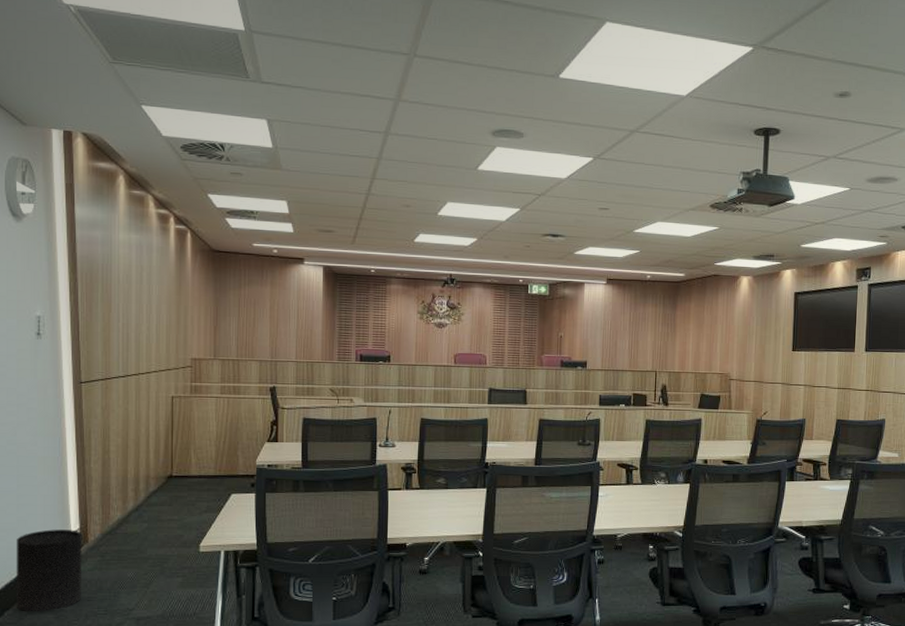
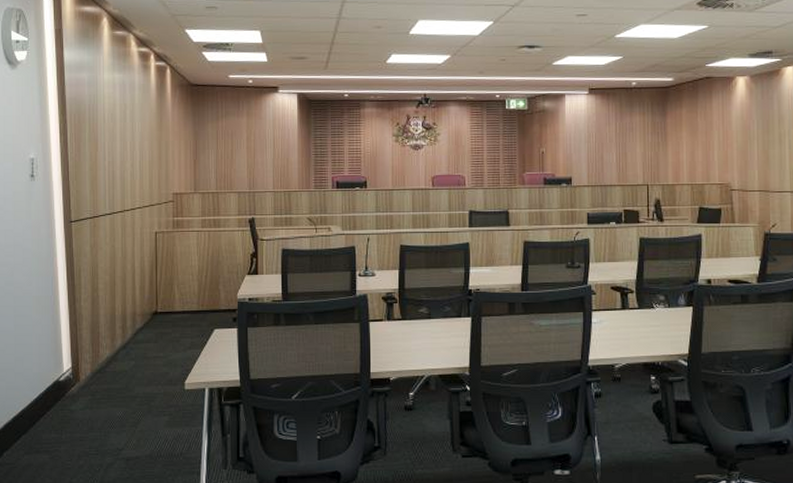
trash can: present [16,529,83,612] -> none [13,369,74,453]

